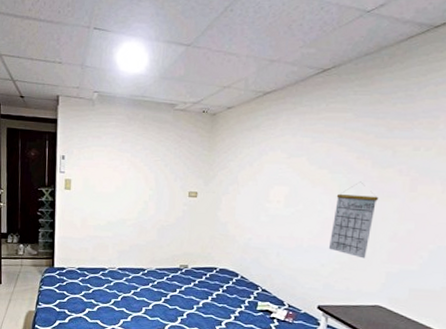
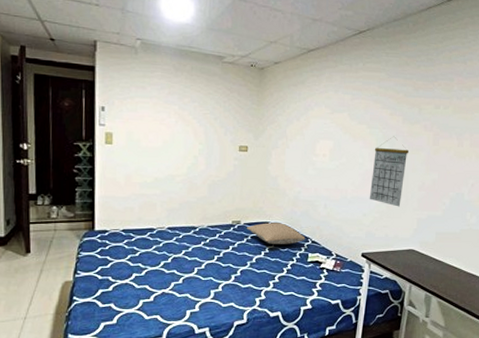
pillow: none [194,268,255,292] -> present [247,222,306,245]

